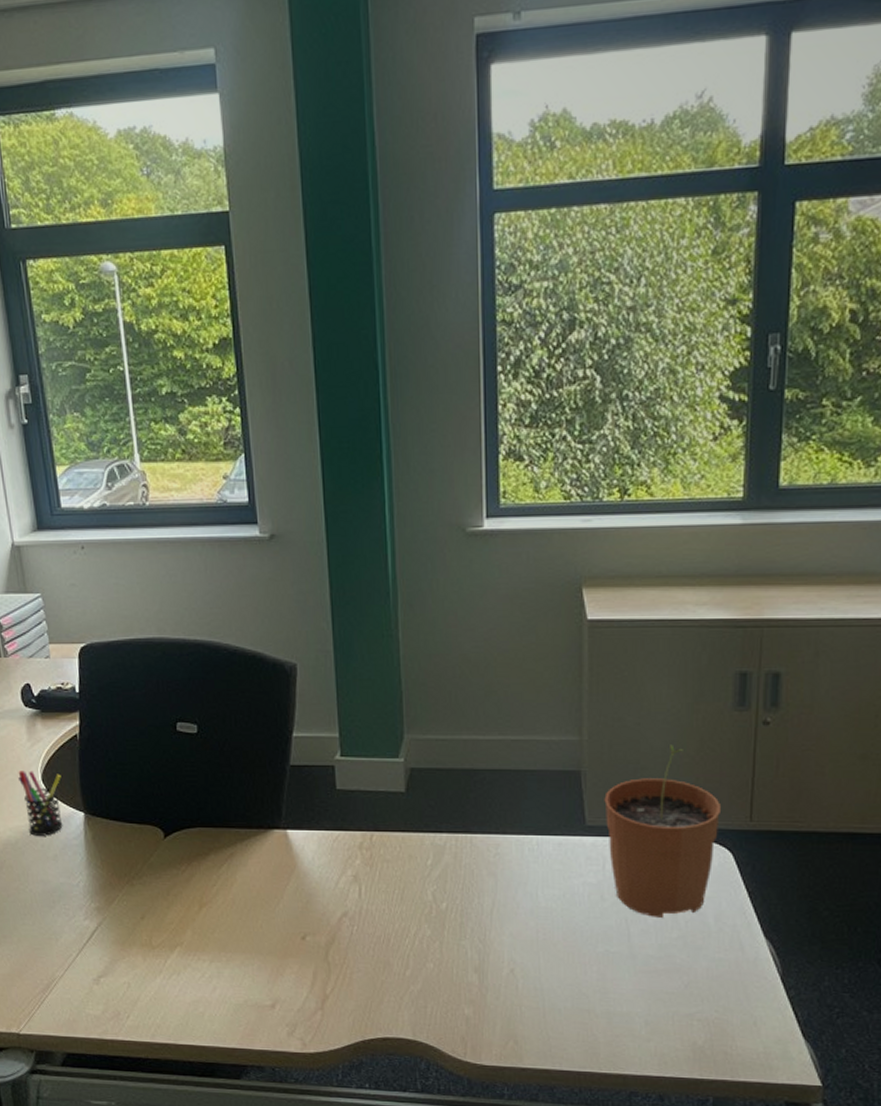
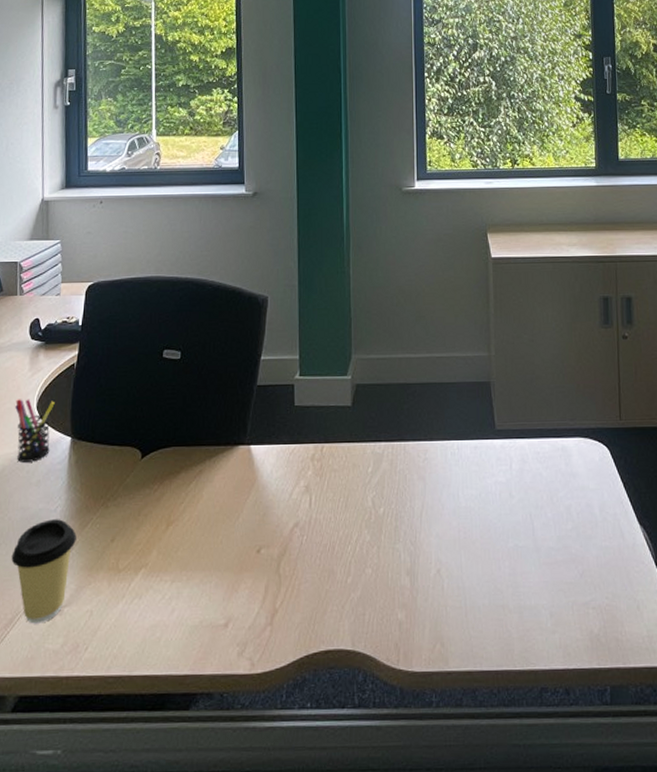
coffee cup: none [38,894,104,991] -> present [11,519,77,624]
plant pot: present [604,744,720,917] -> none [509,357,597,511]

